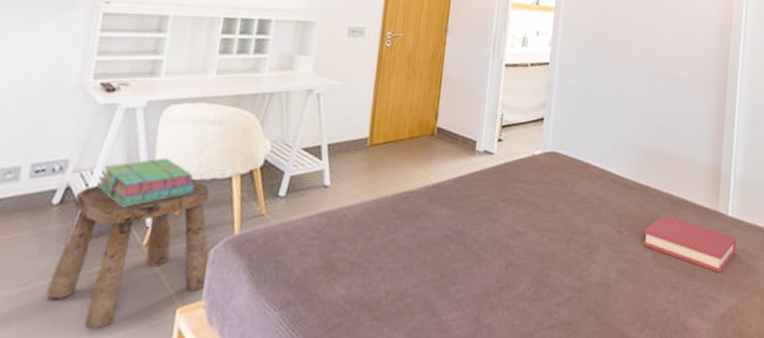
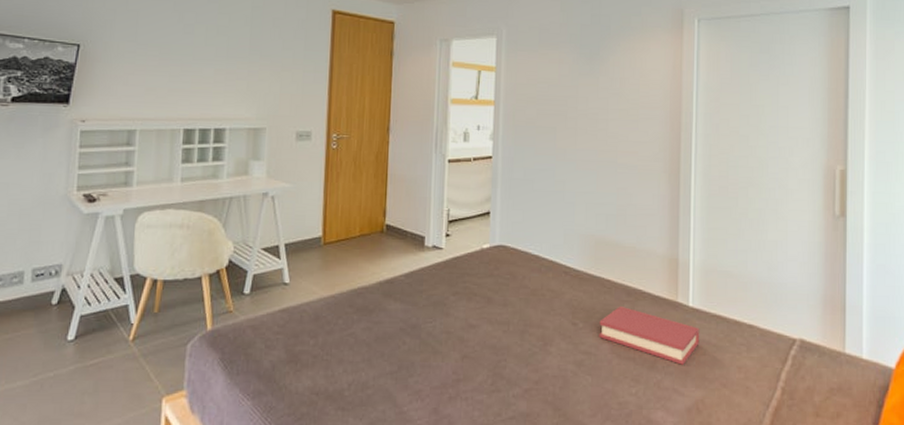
stool: present [45,178,210,330] -> none [53,278,188,416]
stack of books: present [96,158,195,208] -> none [87,260,170,307]

